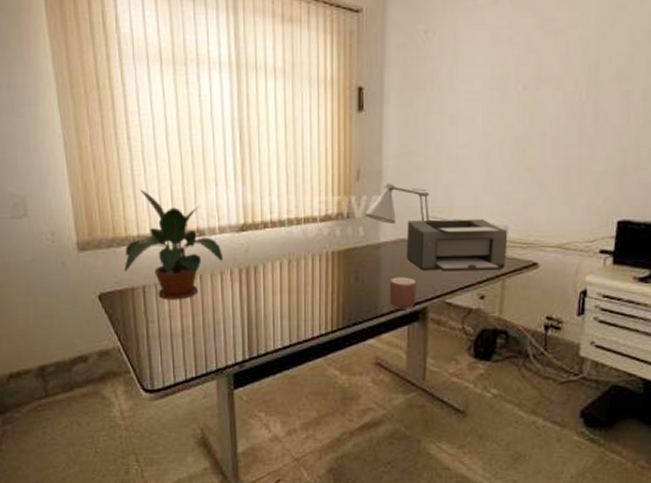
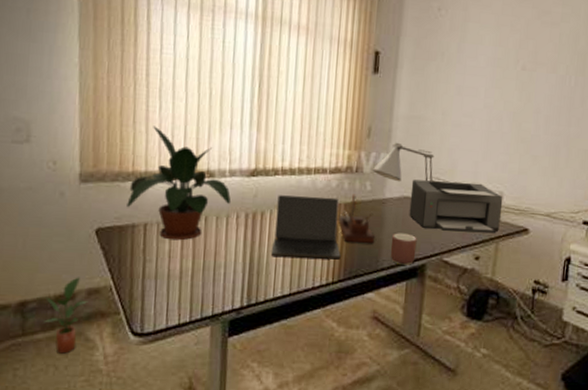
potted plant: none [61,341,100,412] -> present [44,277,89,354]
laptop: none [267,246,338,309] -> present [270,195,341,260]
desk organizer: none [333,240,371,291] -> present [338,194,374,244]

